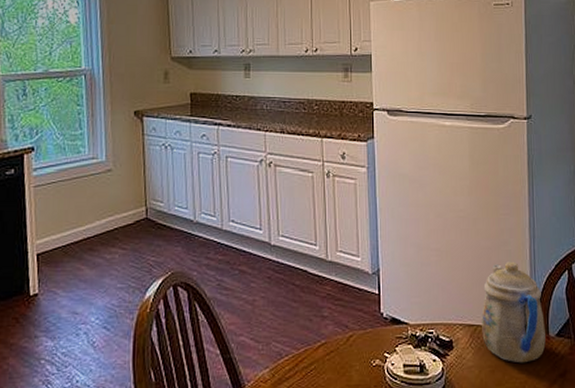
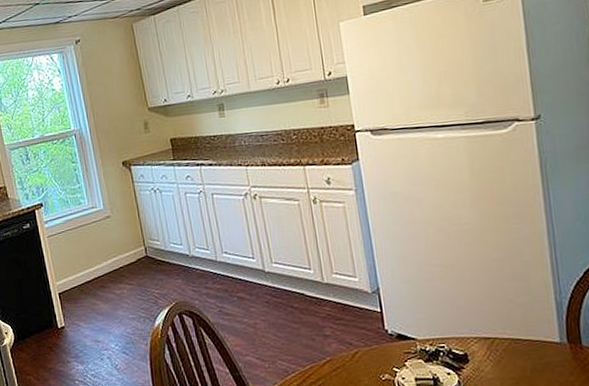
teapot: present [482,261,546,363] -> none [498,271,579,375]

